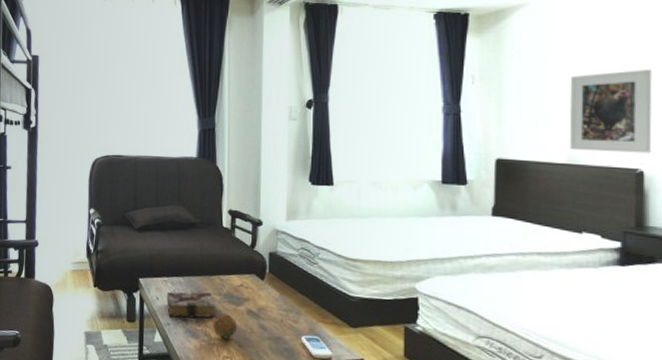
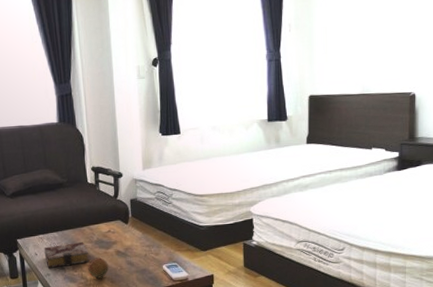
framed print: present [569,69,652,154] -> none [363,8,423,82]

